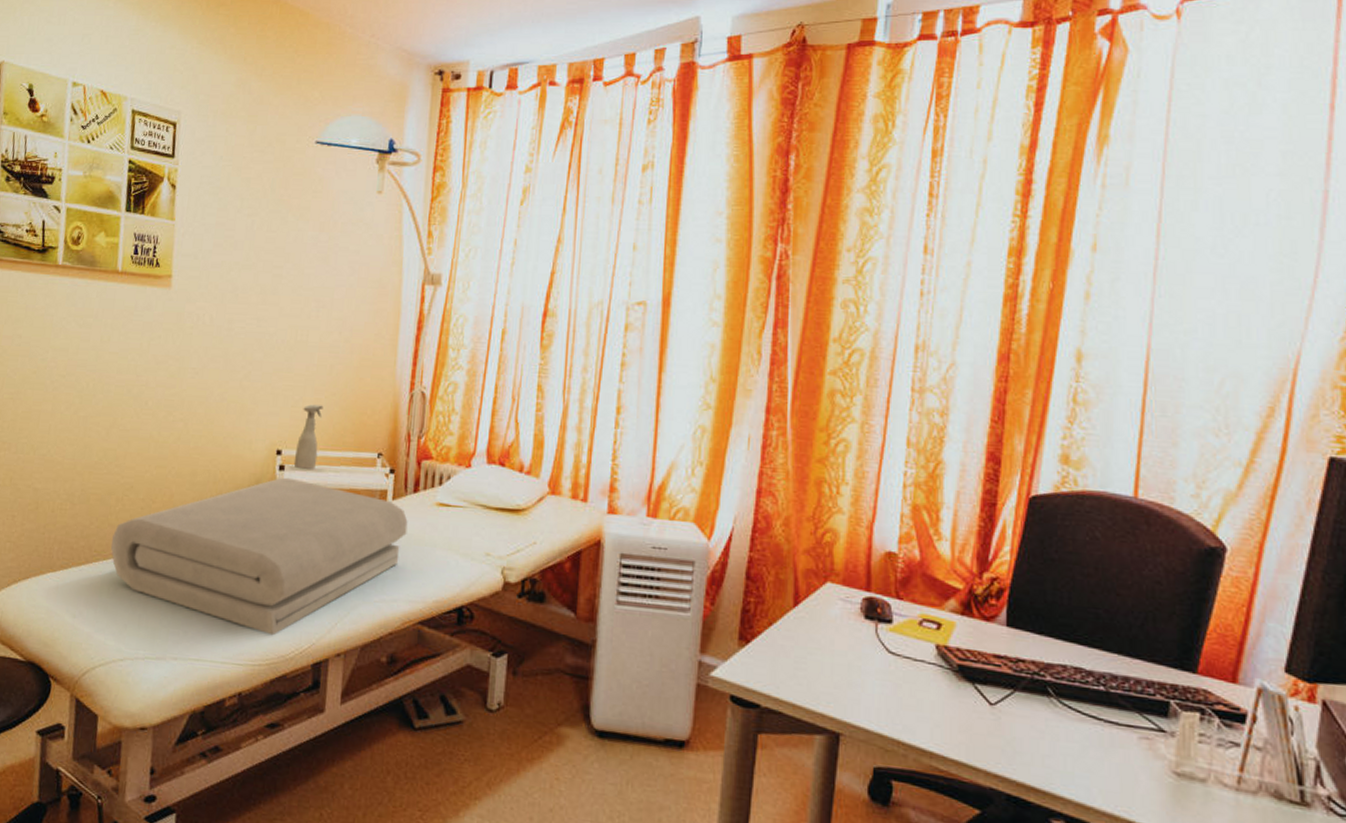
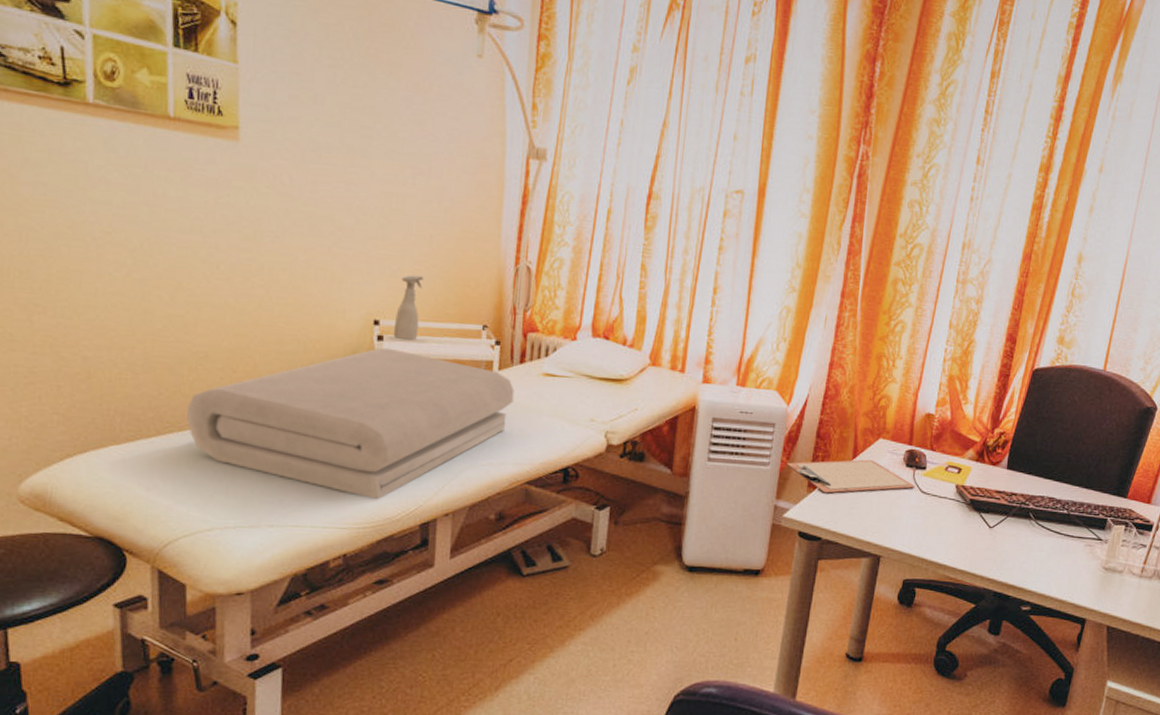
clipboard: none [711,608,879,650] -> present [787,459,915,494]

